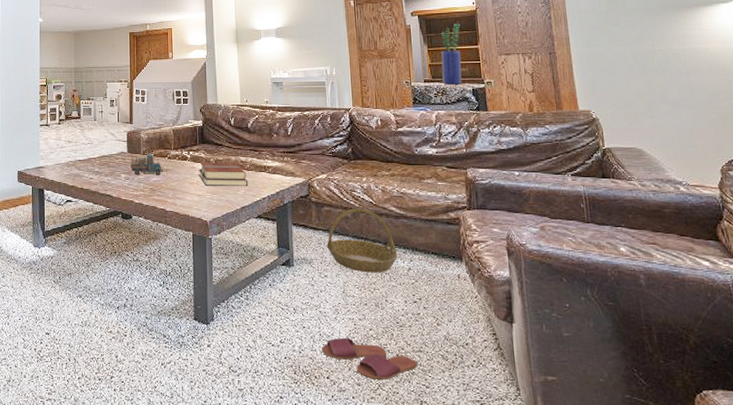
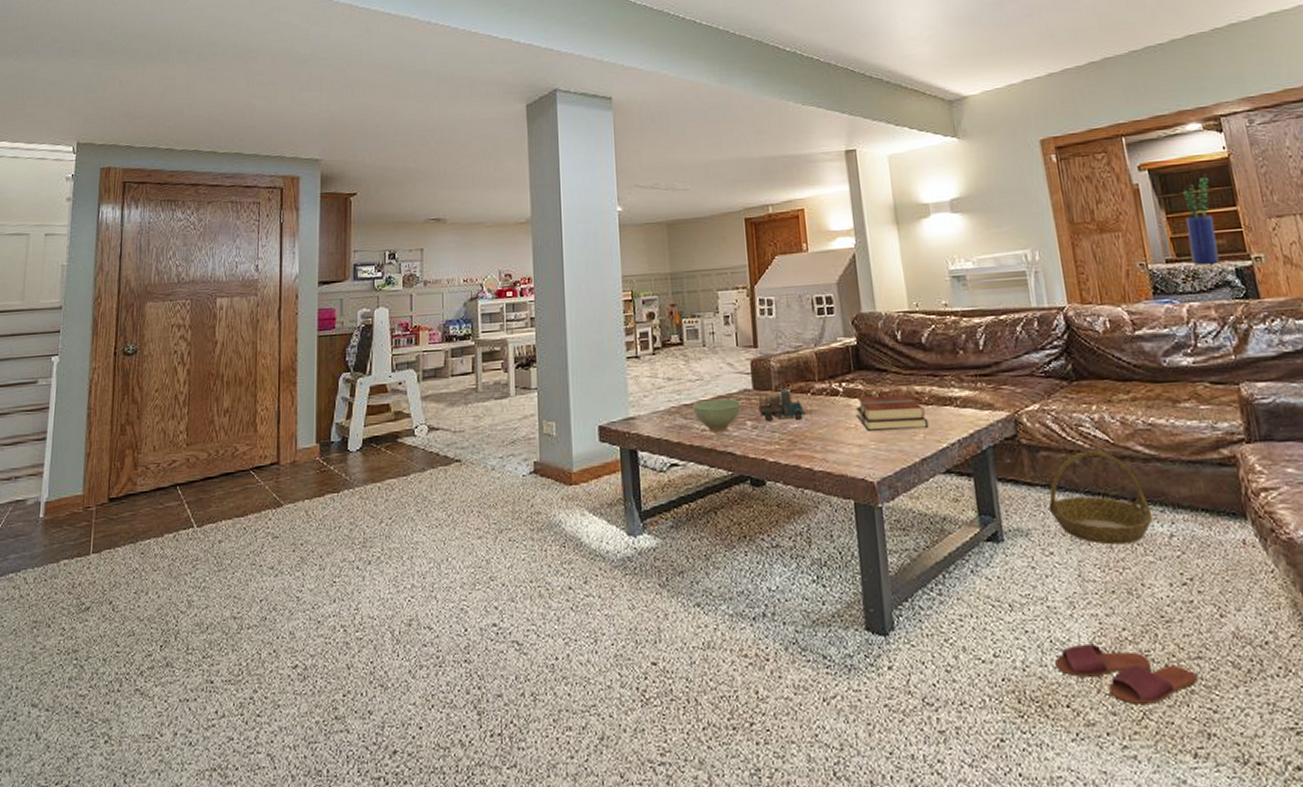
bowl: none [85,157,119,181] -> present [693,398,743,433]

